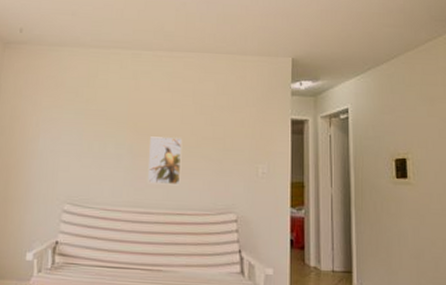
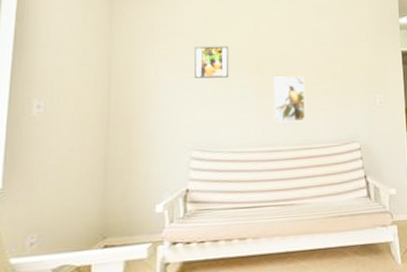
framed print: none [73,100,108,134] -> present [195,46,229,78]

